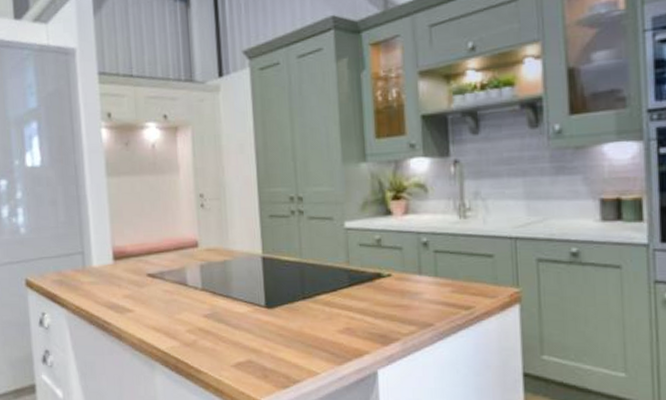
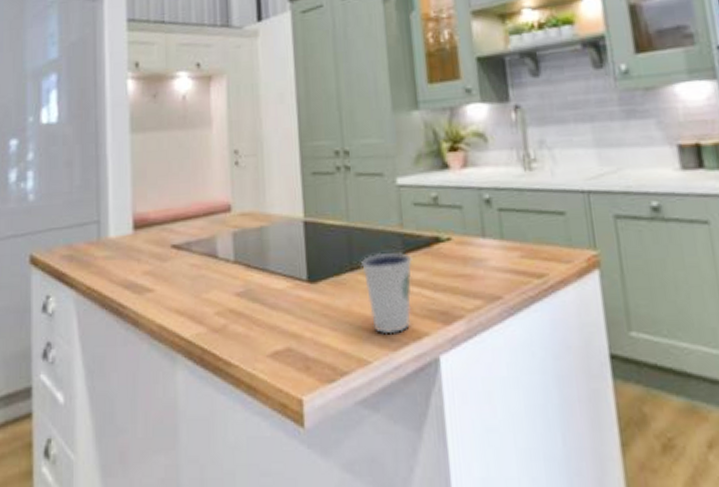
dixie cup: none [311,284,357,352] -> present [360,251,413,335]

